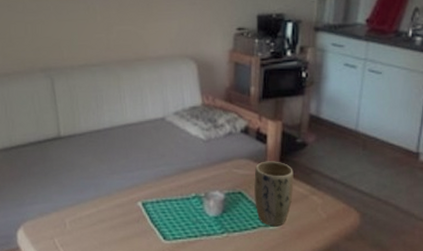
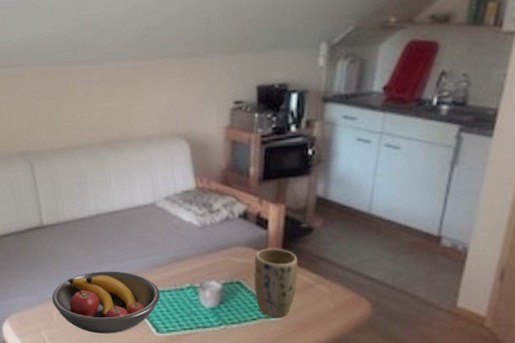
fruit bowl: none [65,180,167,241] -> present [51,271,160,334]

